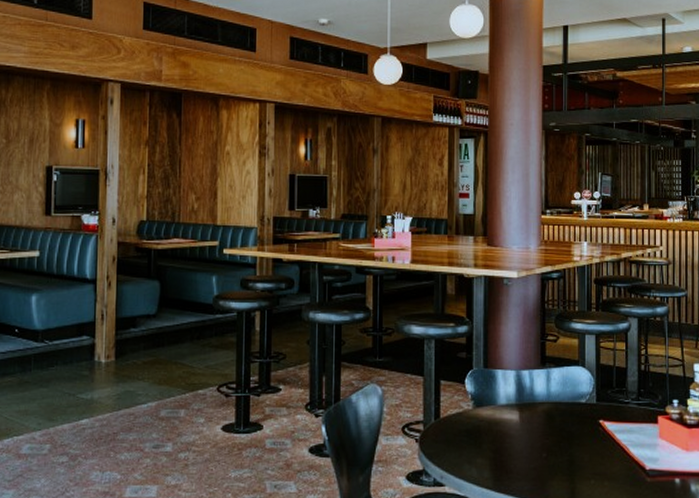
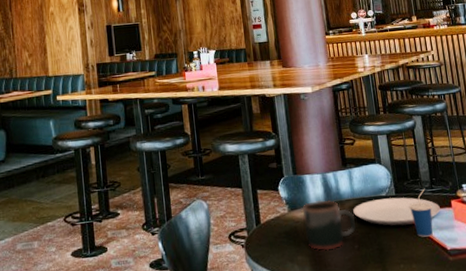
mug: none [489,400,548,456] -> present [302,199,357,251]
plate: none [546,406,644,437] -> present [353,197,440,226]
cup: none [609,400,636,453] -> present [409,189,433,237]

